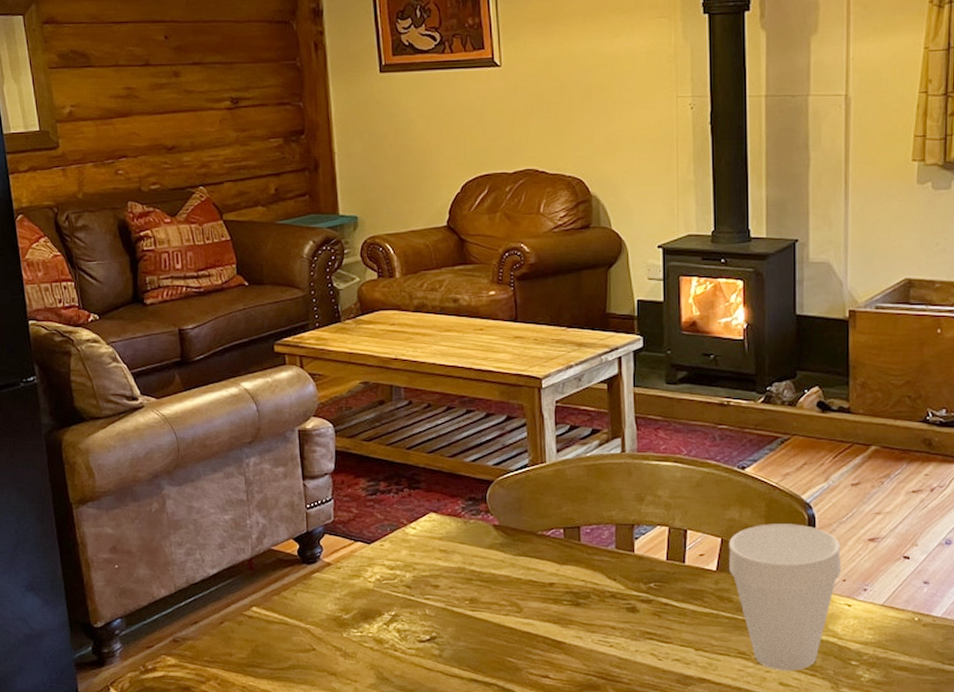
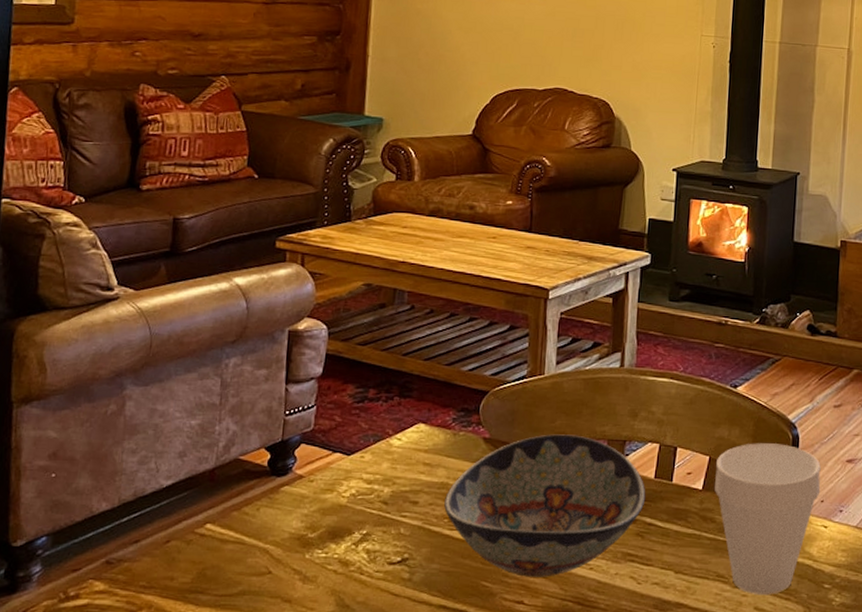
decorative bowl: none [463,520,659,654] -> present [444,434,646,577]

